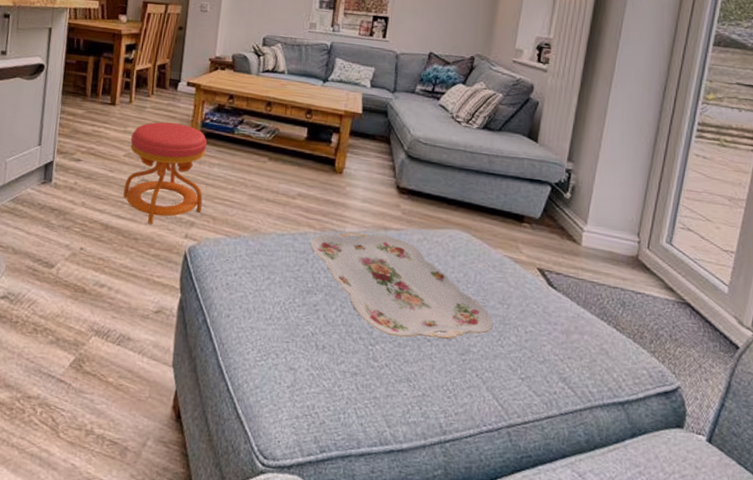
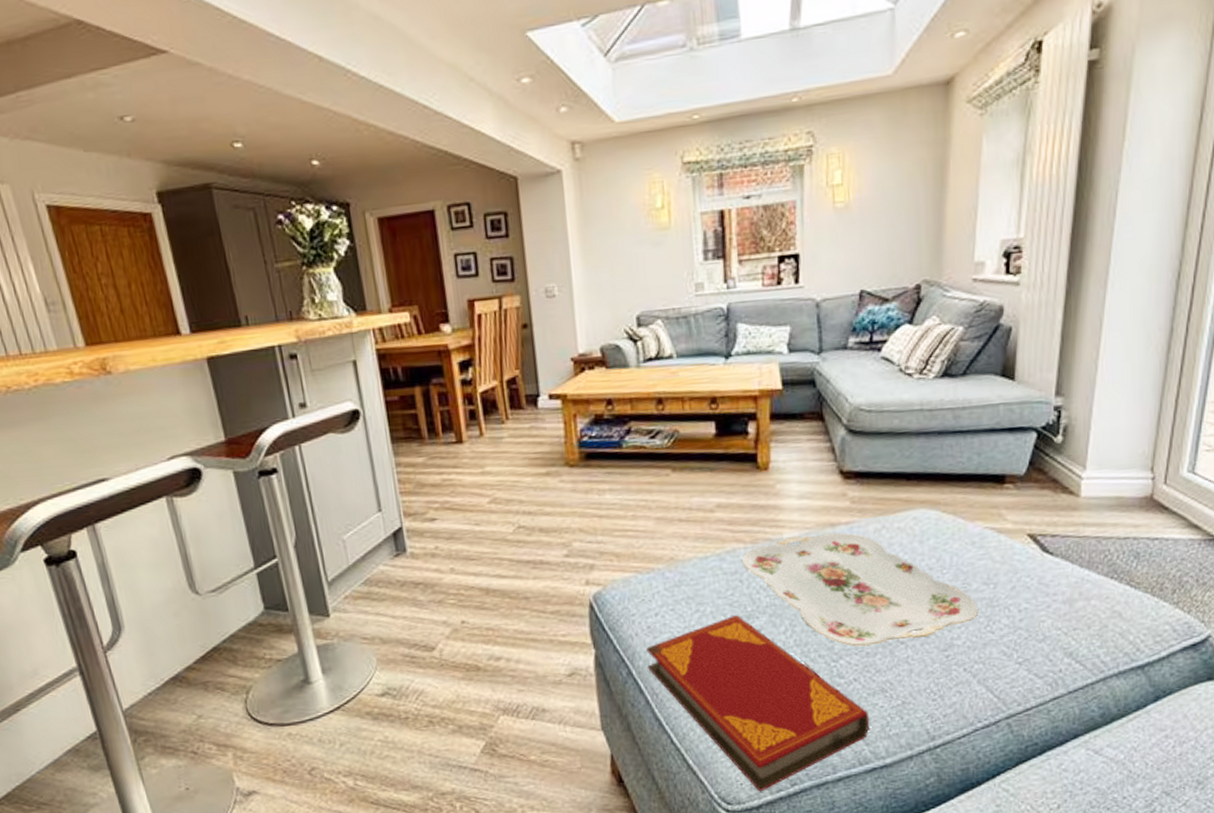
stool: present [123,122,207,224] -> none [492,449,600,578]
hardback book: none [220,288,394,453] -> present [646,615,870,792]

